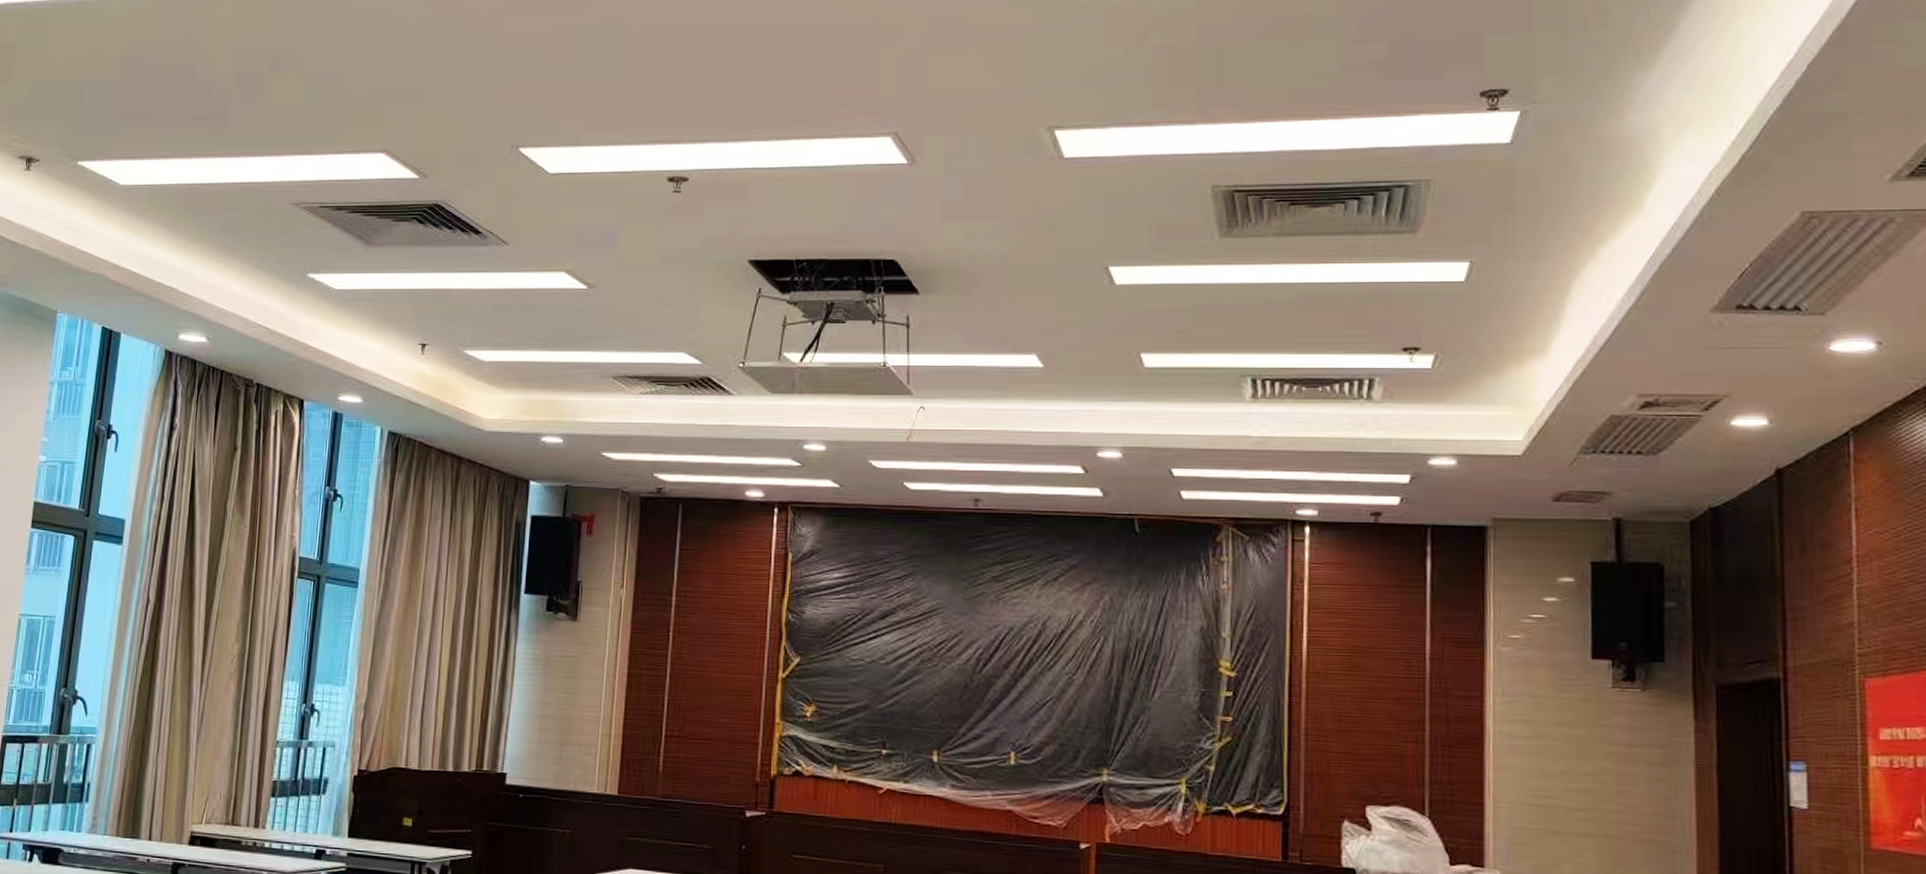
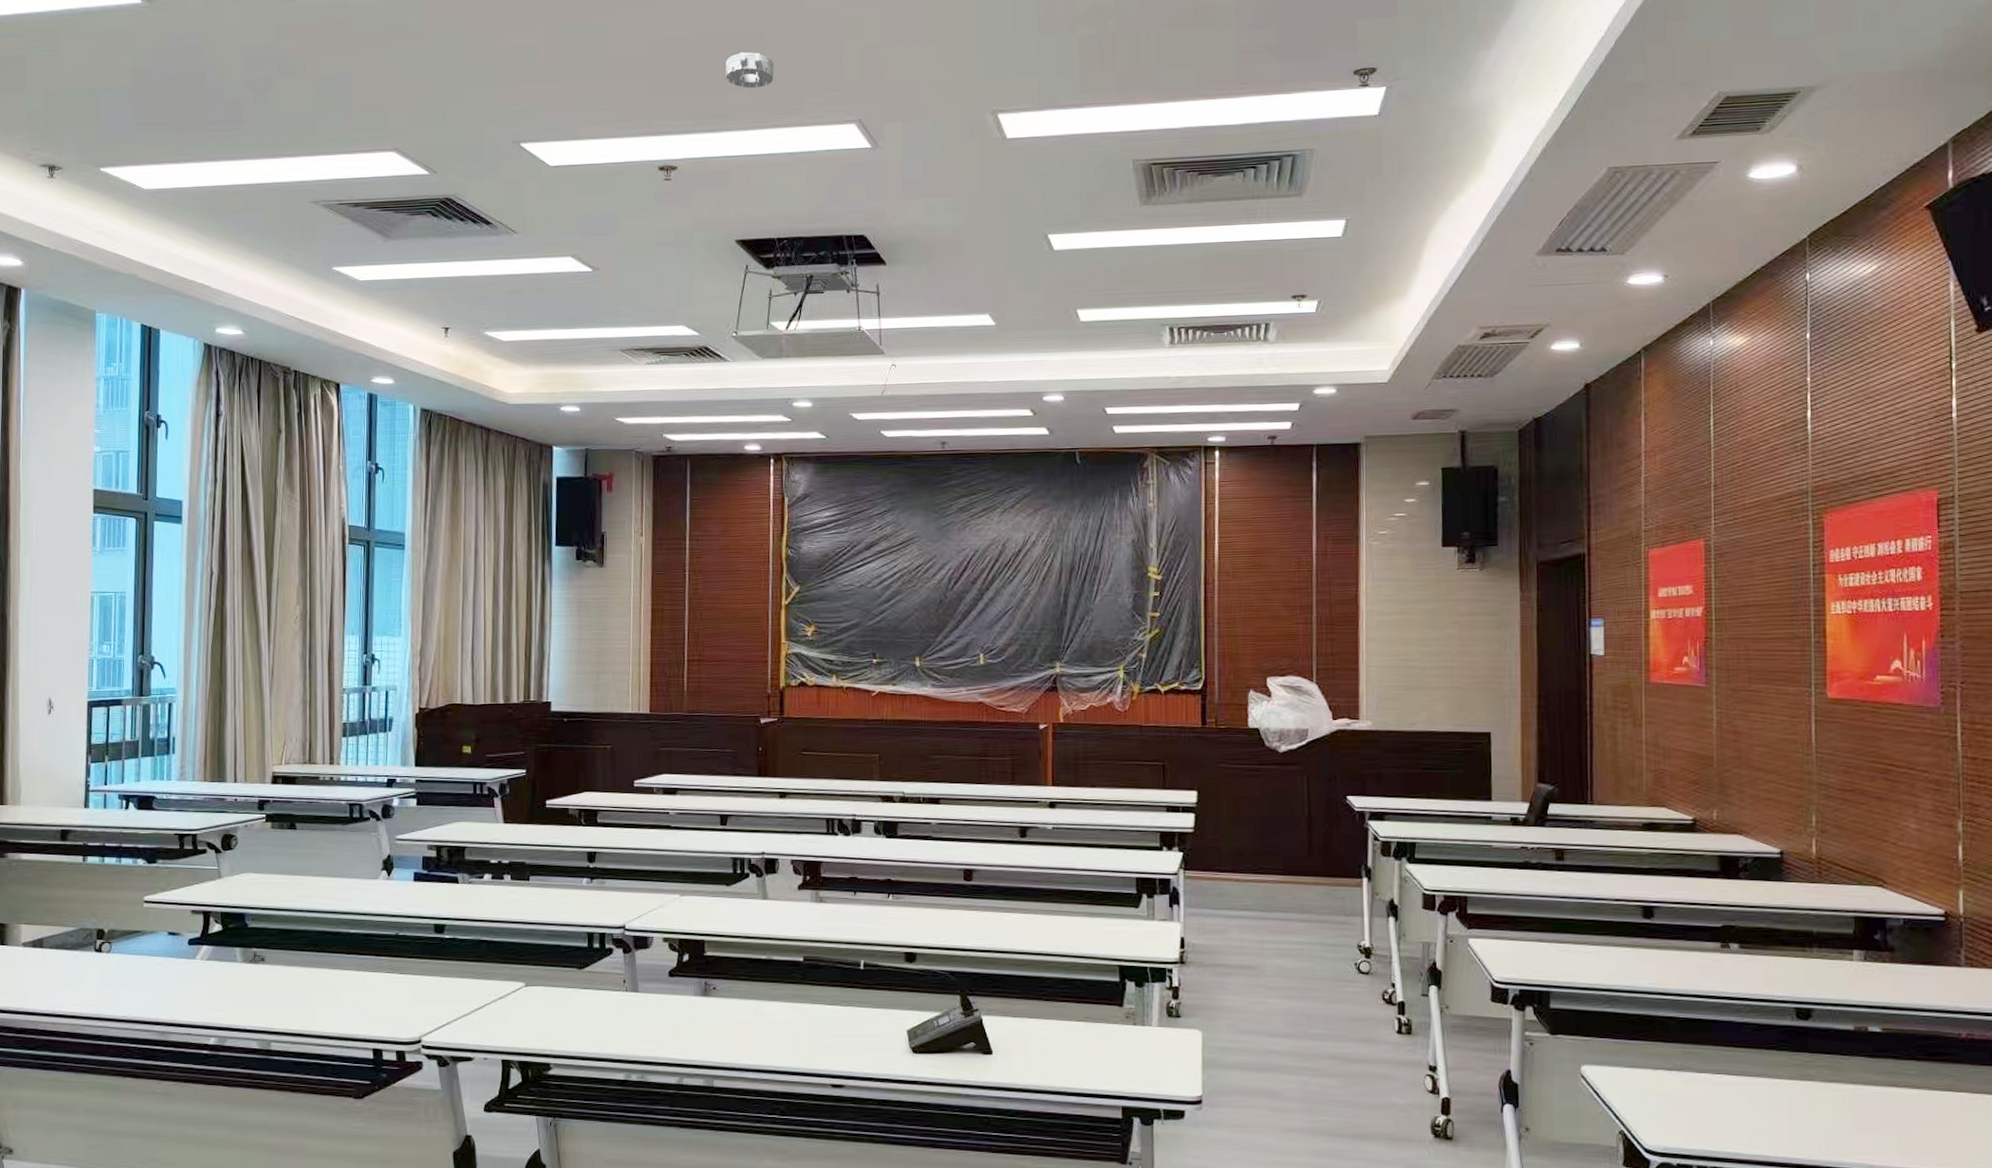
smoke detector: none [748,56,802,96] -> present [725,52,774,89]

